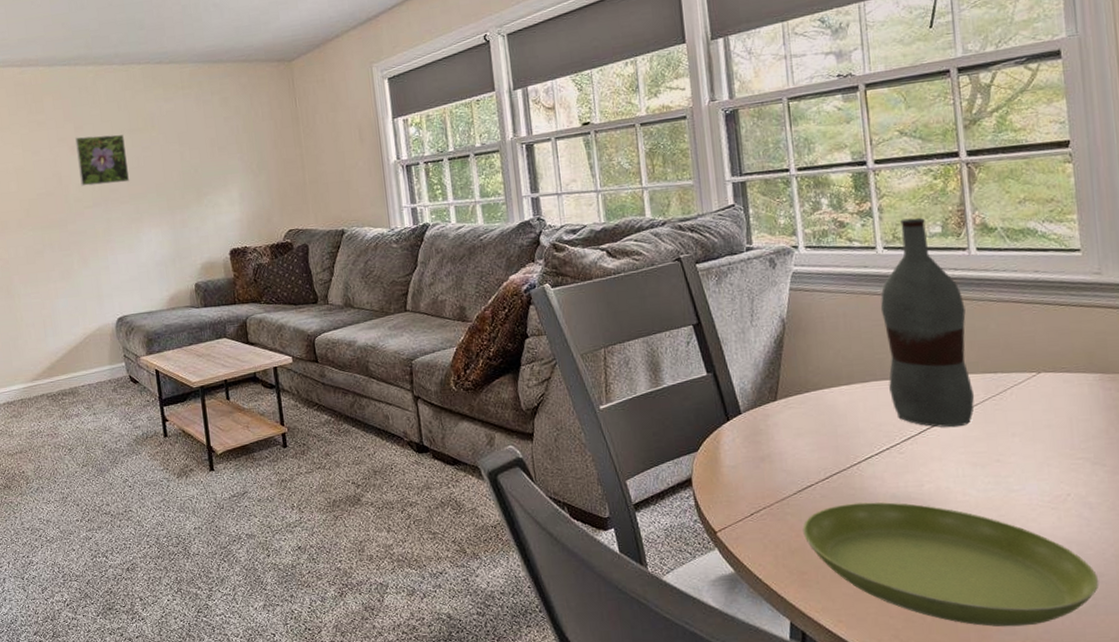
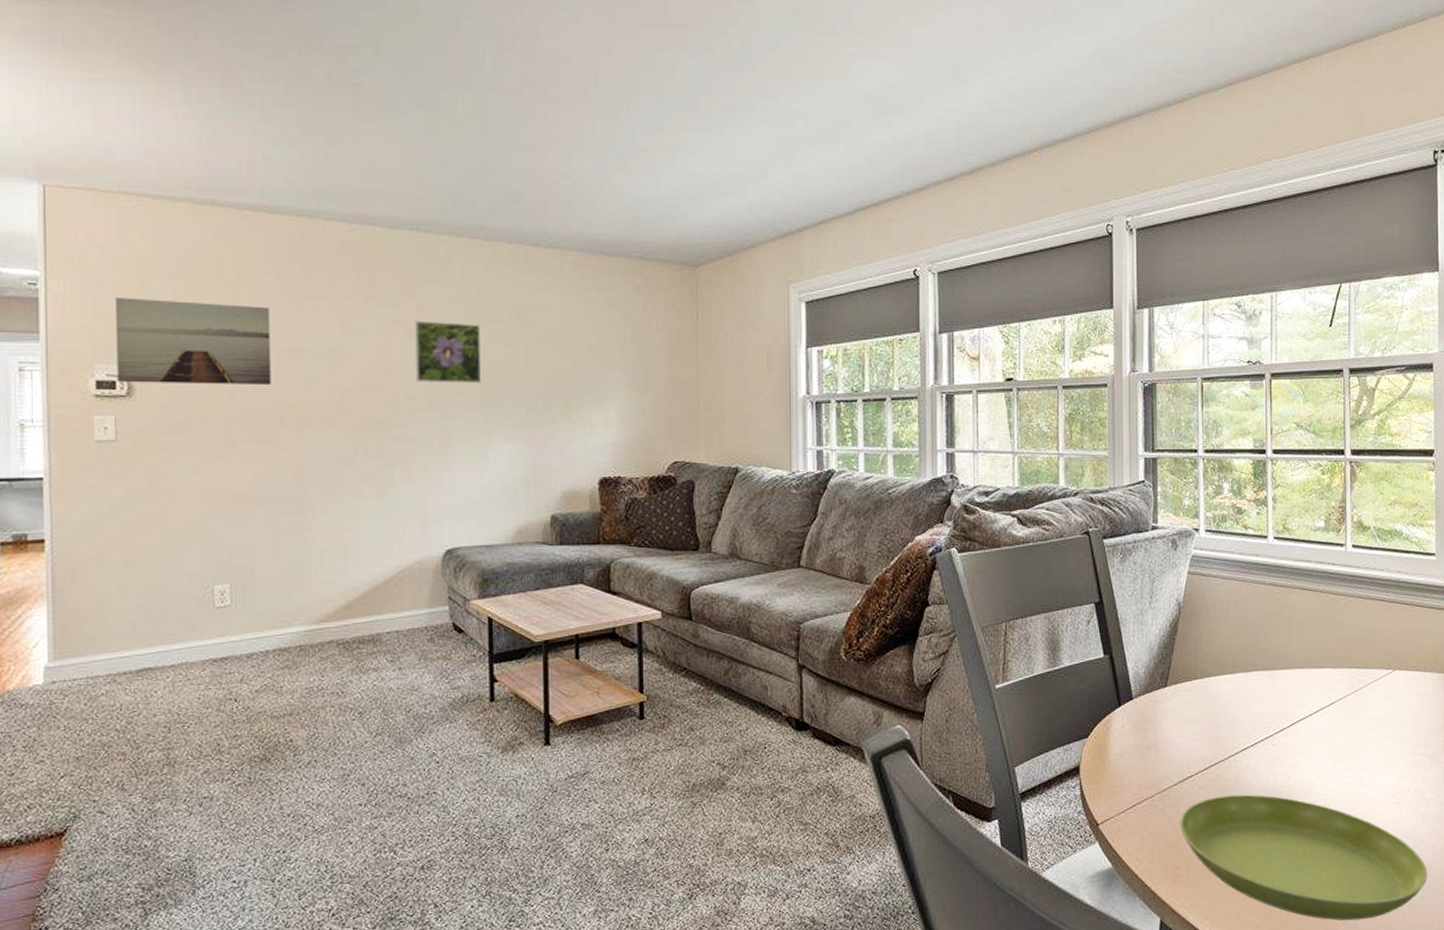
bottle: present [880,217,975,428] -> none [1267,510,1340,721]

